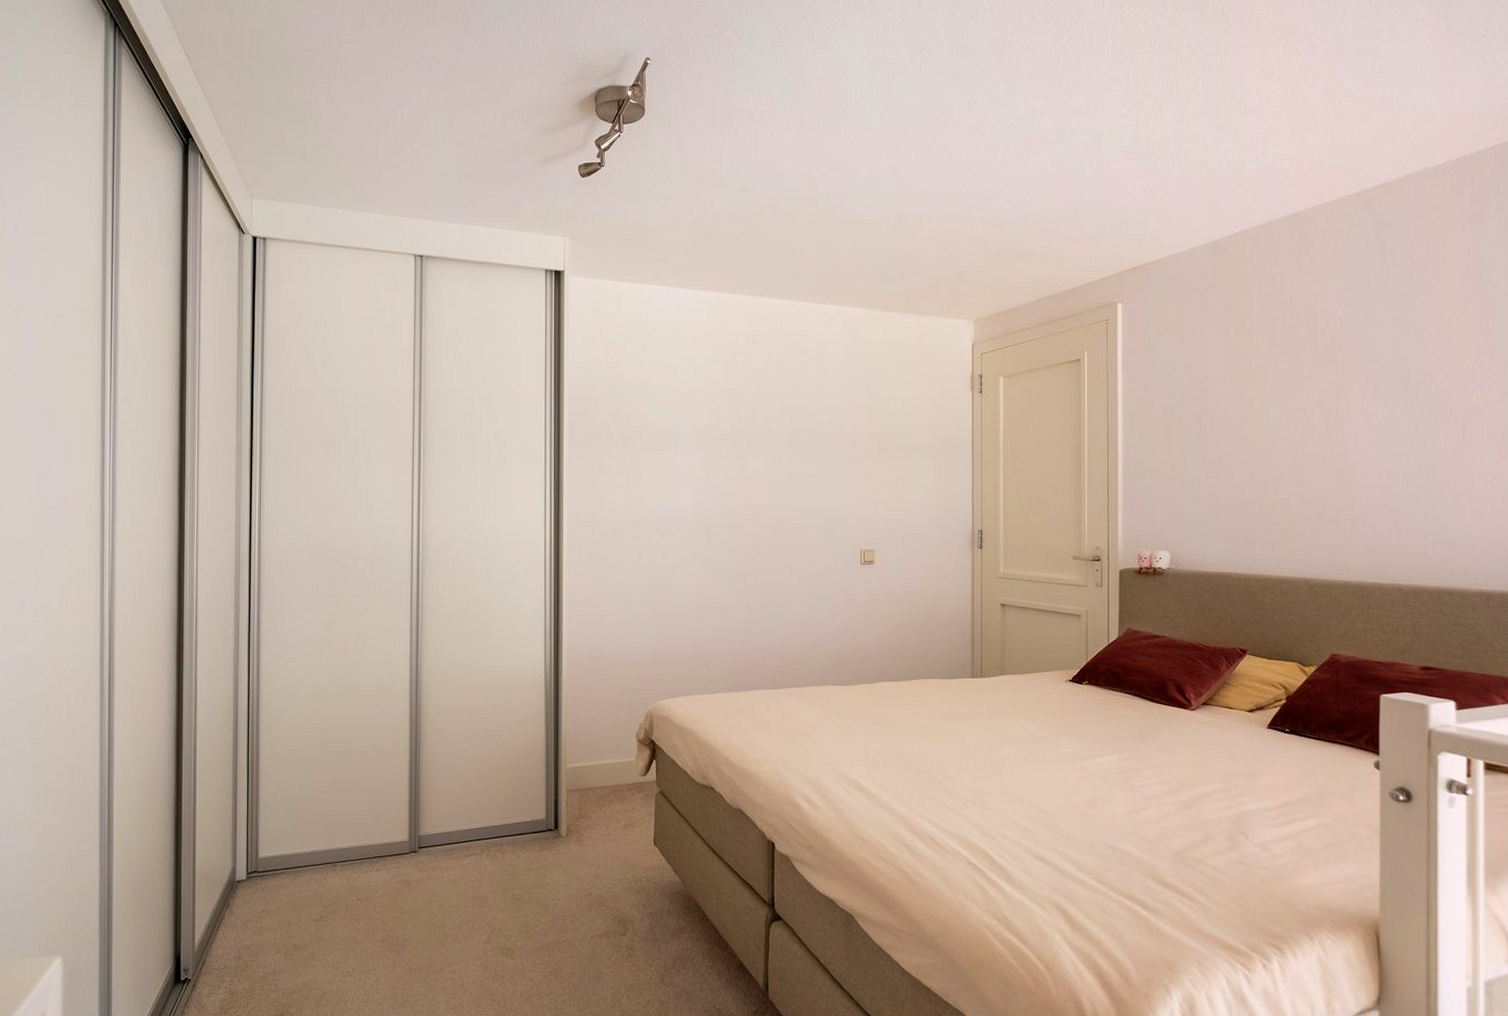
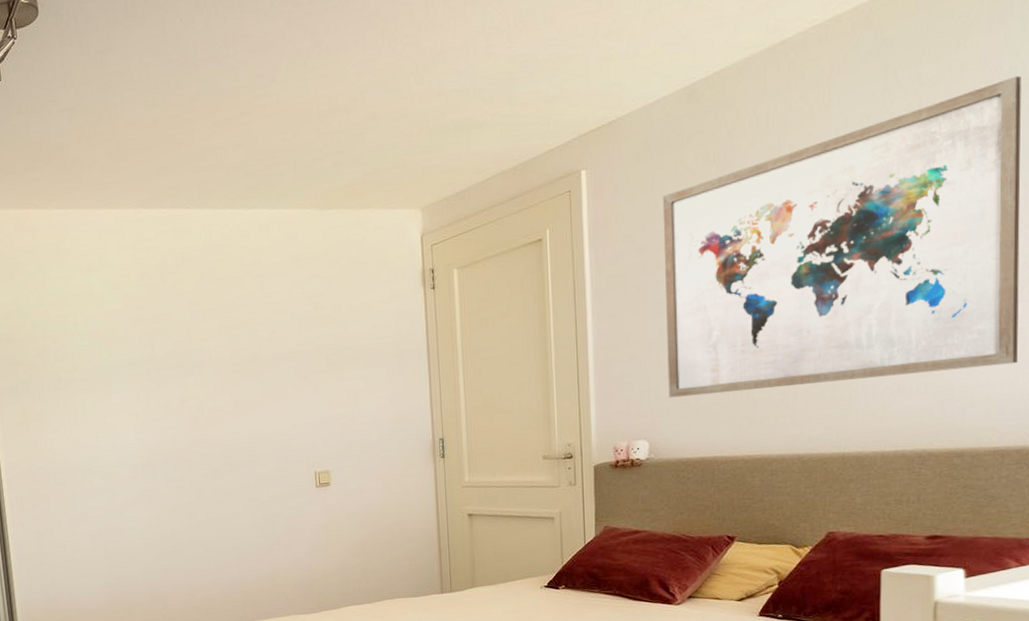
wall art: none [1188,265,1500,515] -> present [662,75,1021,398]

